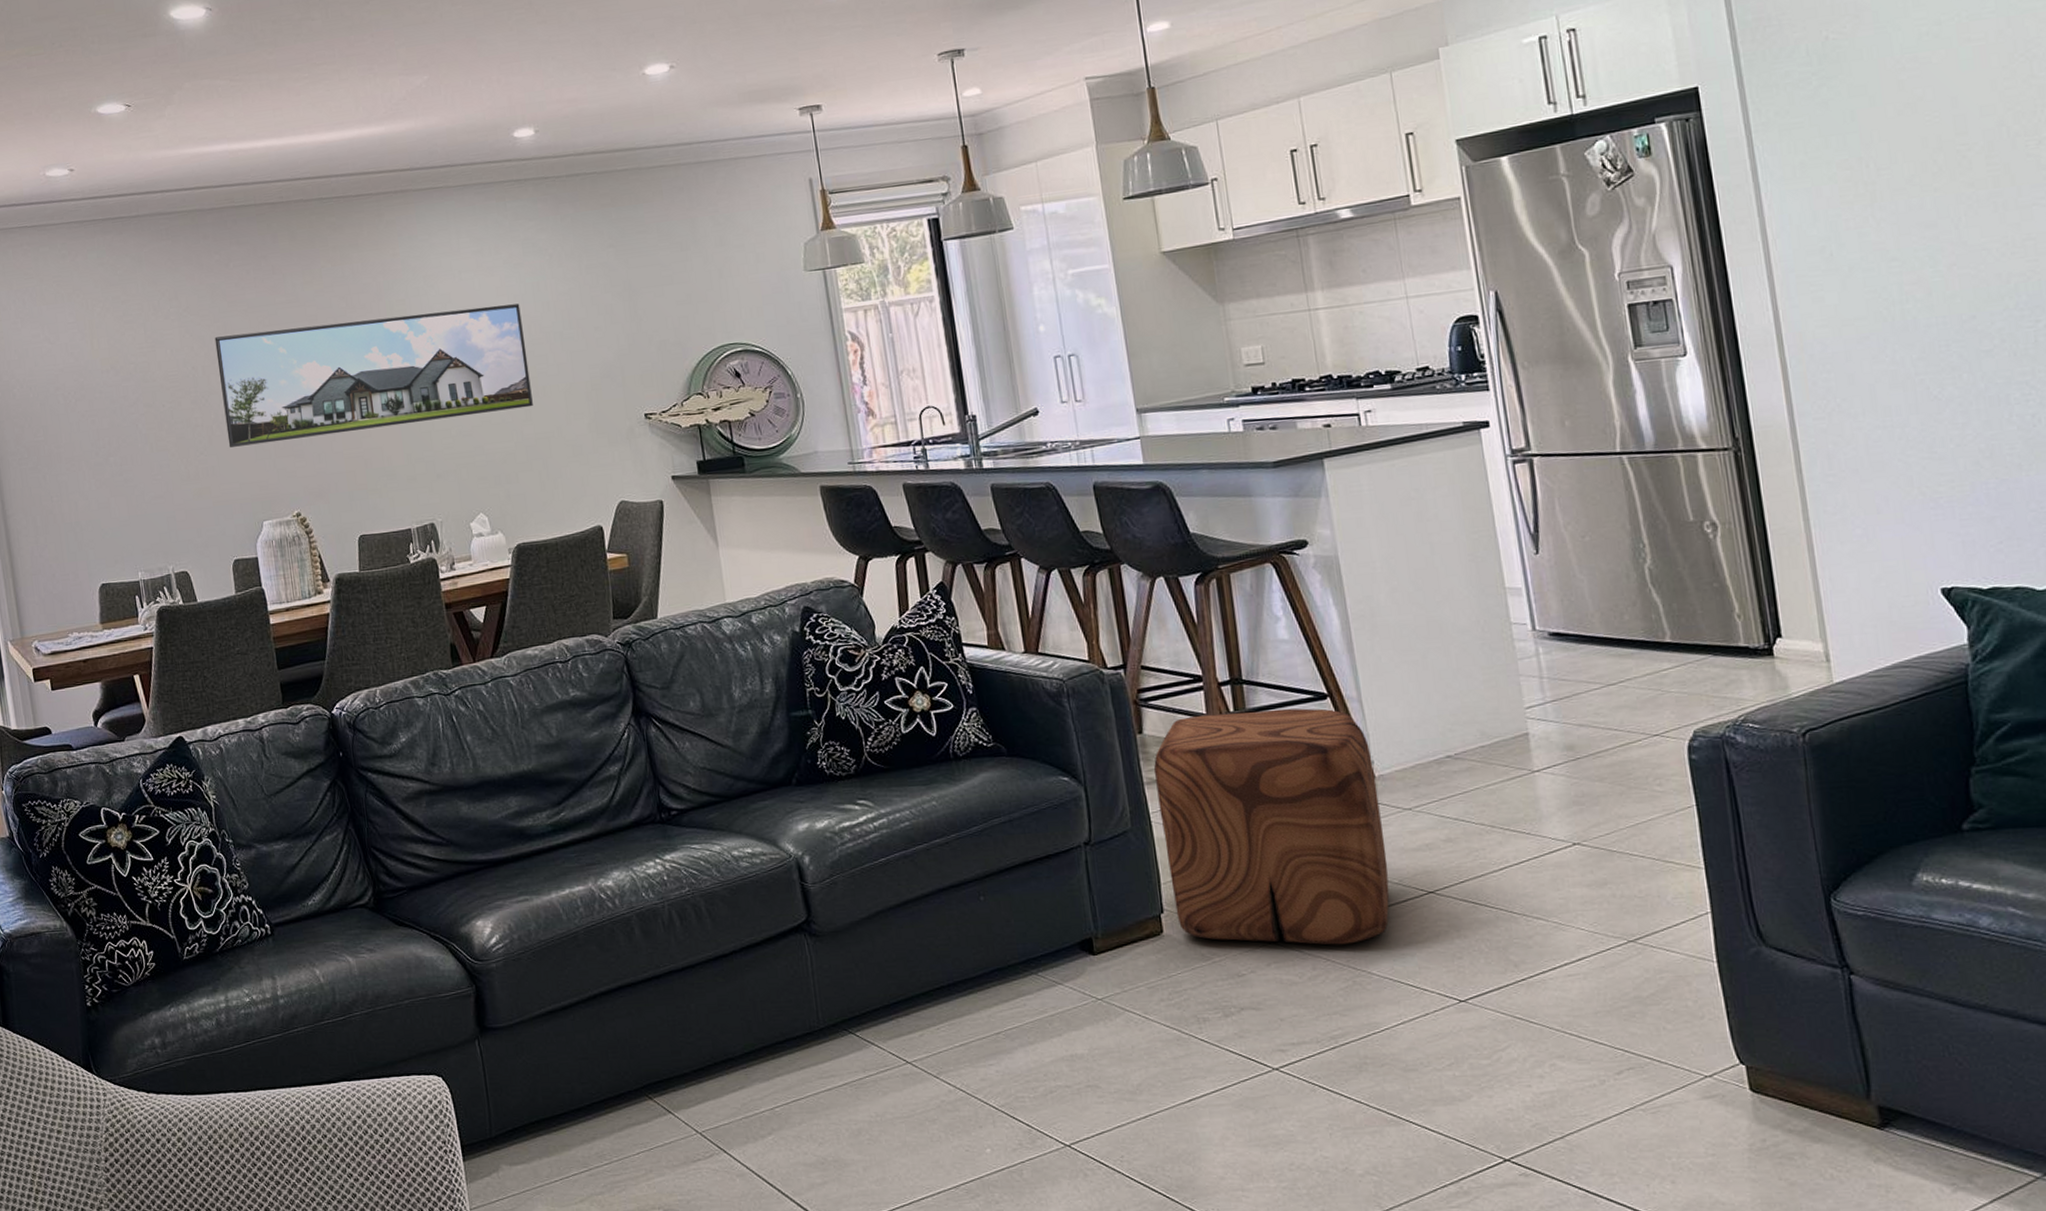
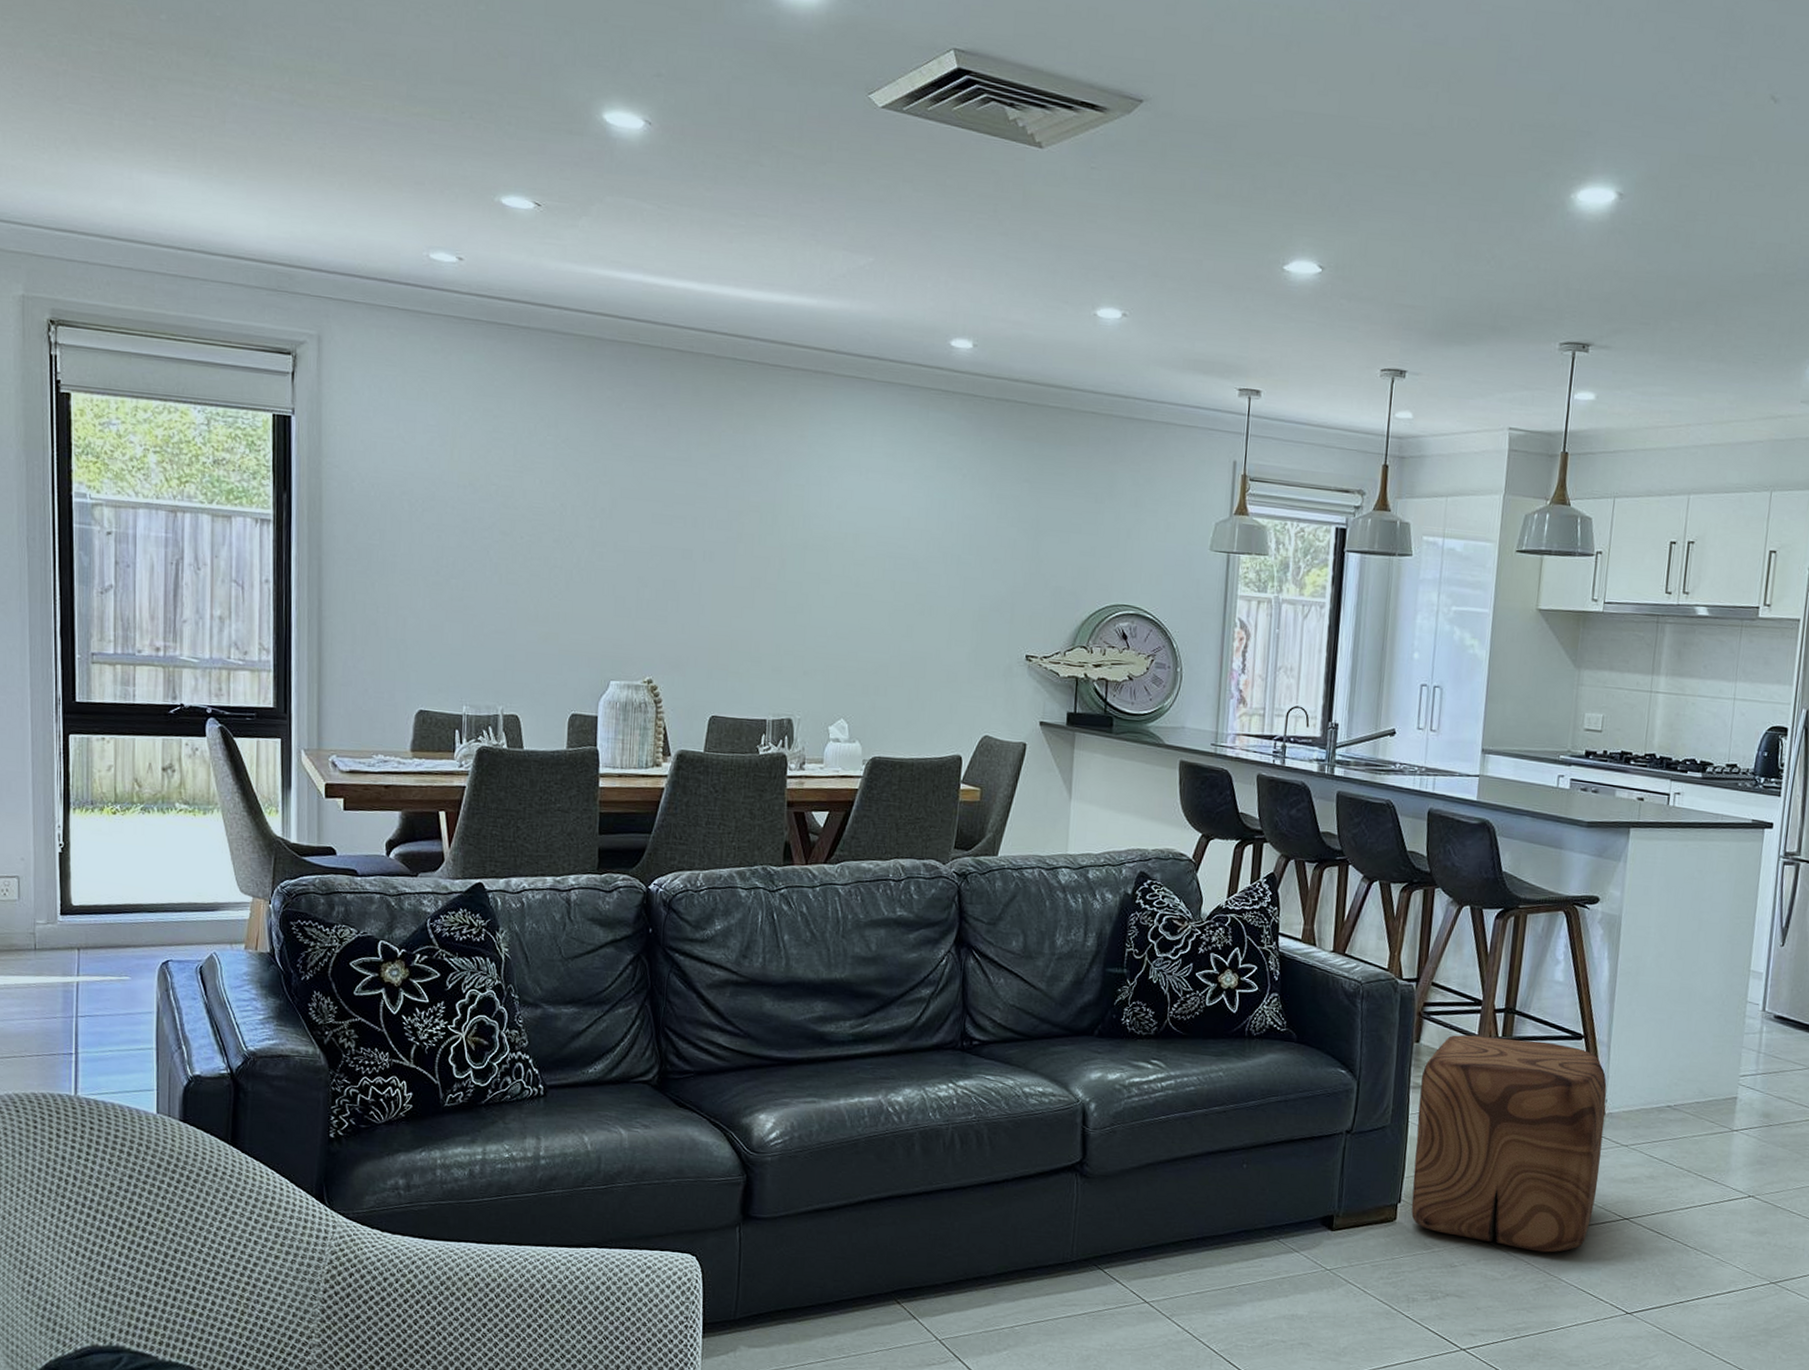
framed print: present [214,303,533,448] -> none [587,478,923,624]

